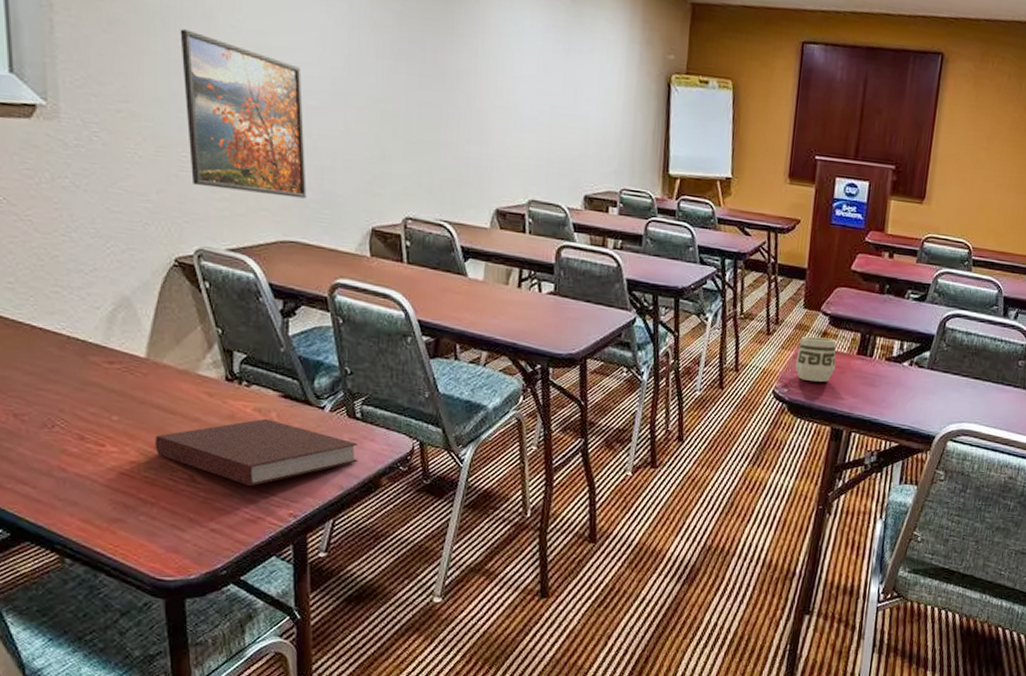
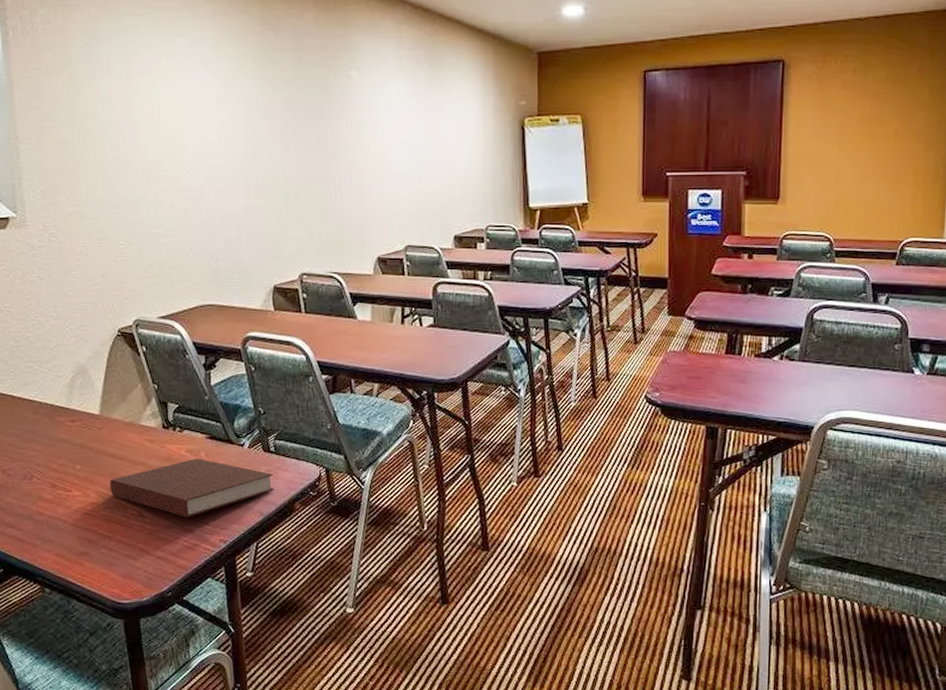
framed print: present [180,29,307,199] -> none [113,141,219,268]
cup: present [795,336,837,382] -> none [665,341,705,383]

